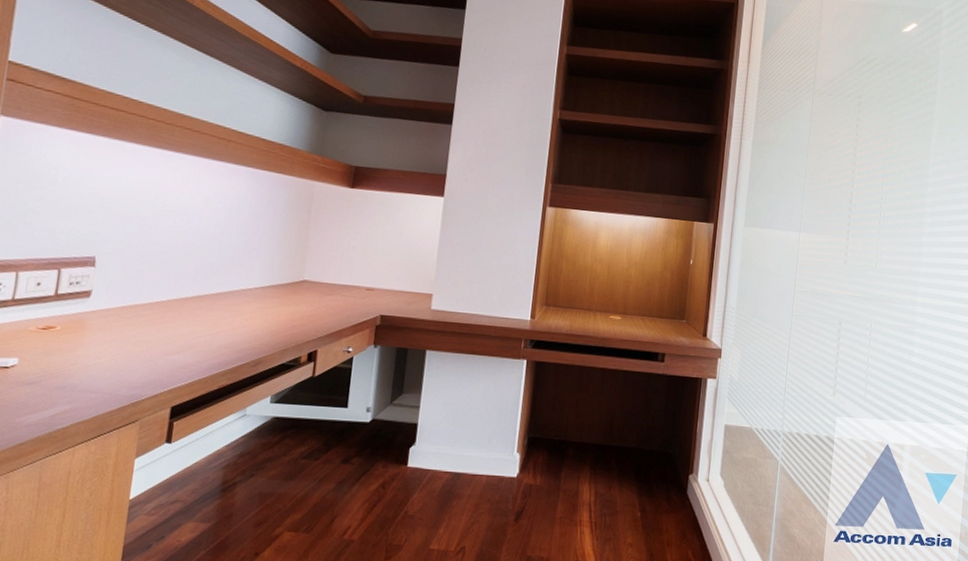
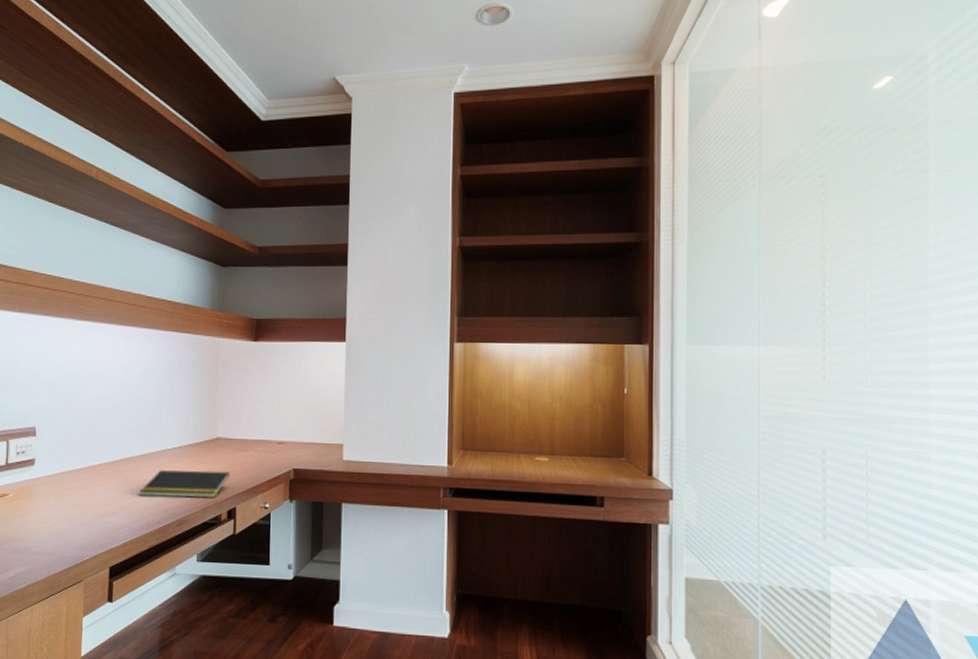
notepad: none [212,310,314,341] -> present [139,470,230,499]

